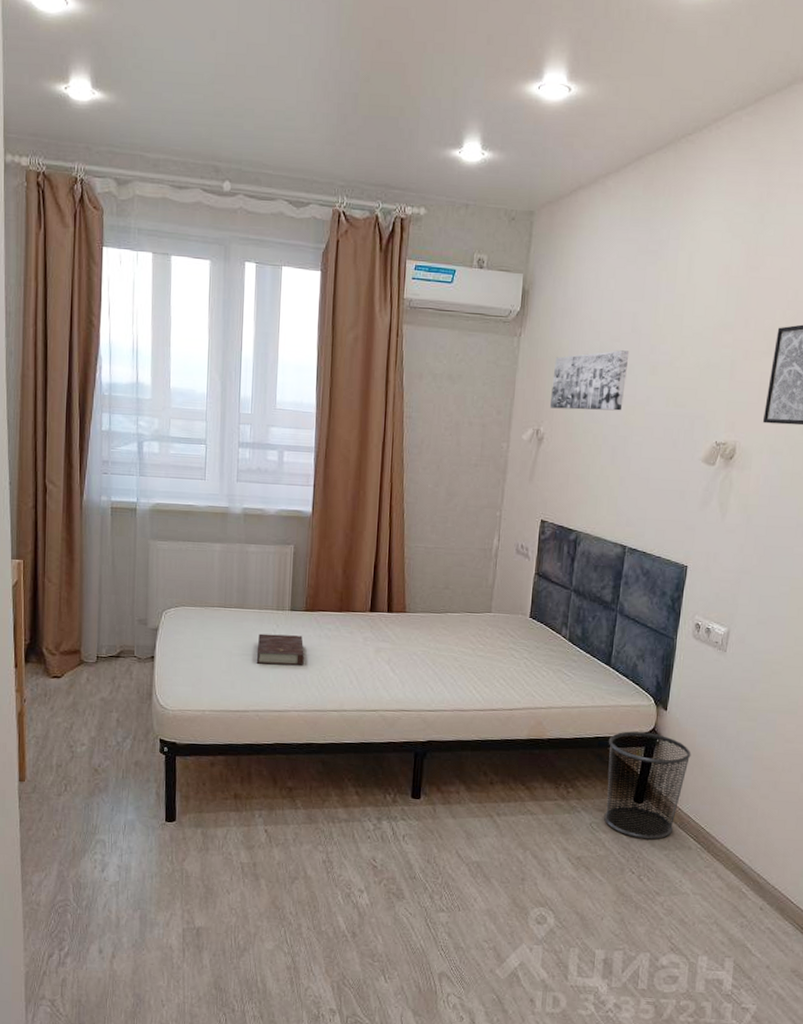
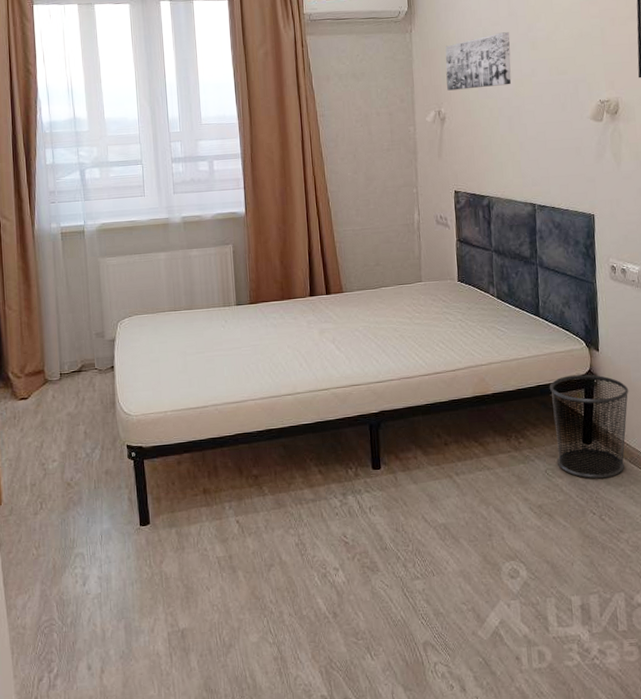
book: present [256,633,304,665] -> none [209,328,254,360]

